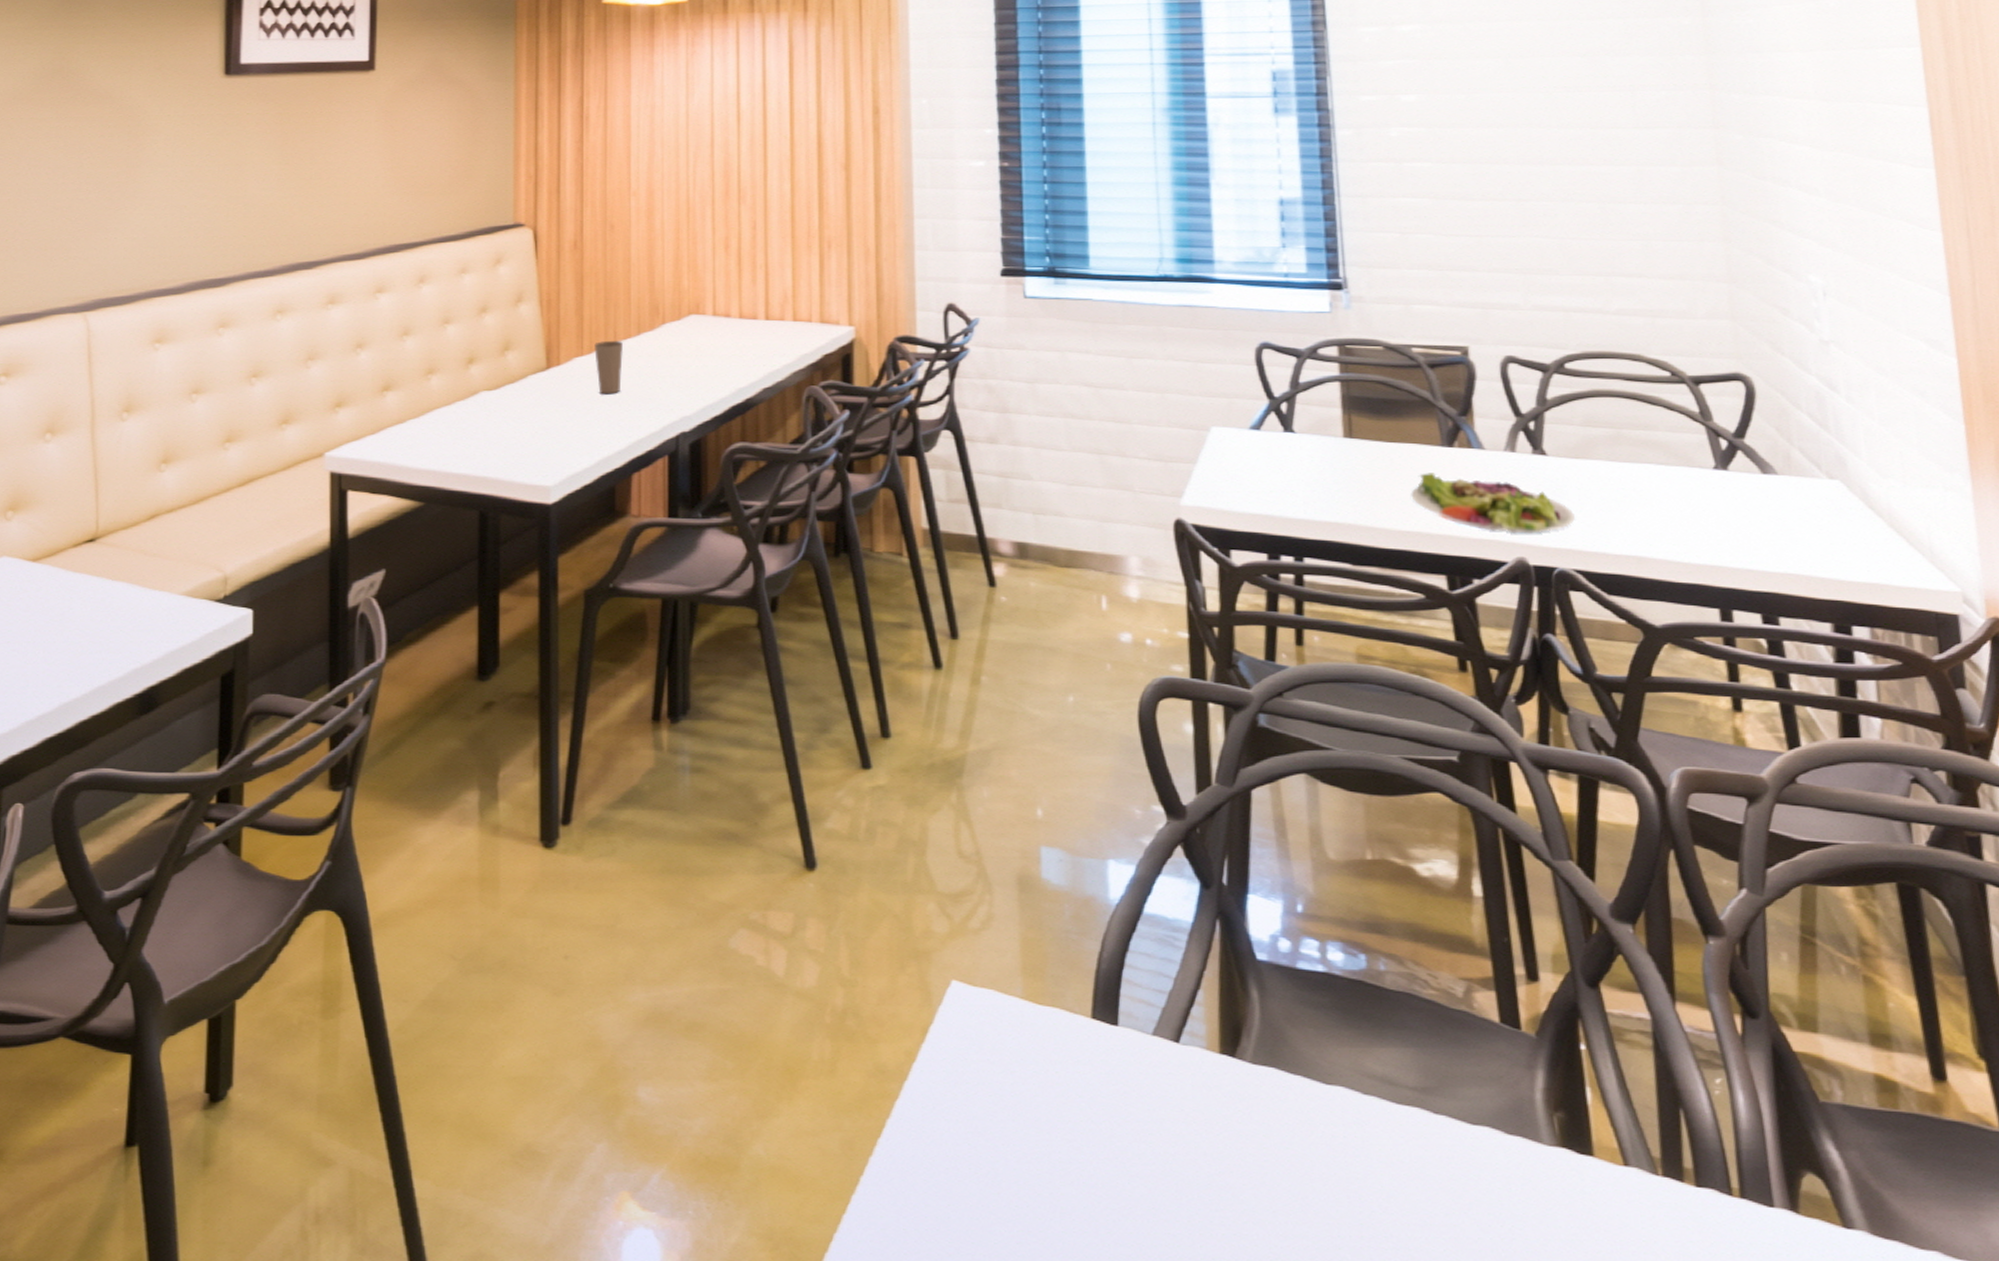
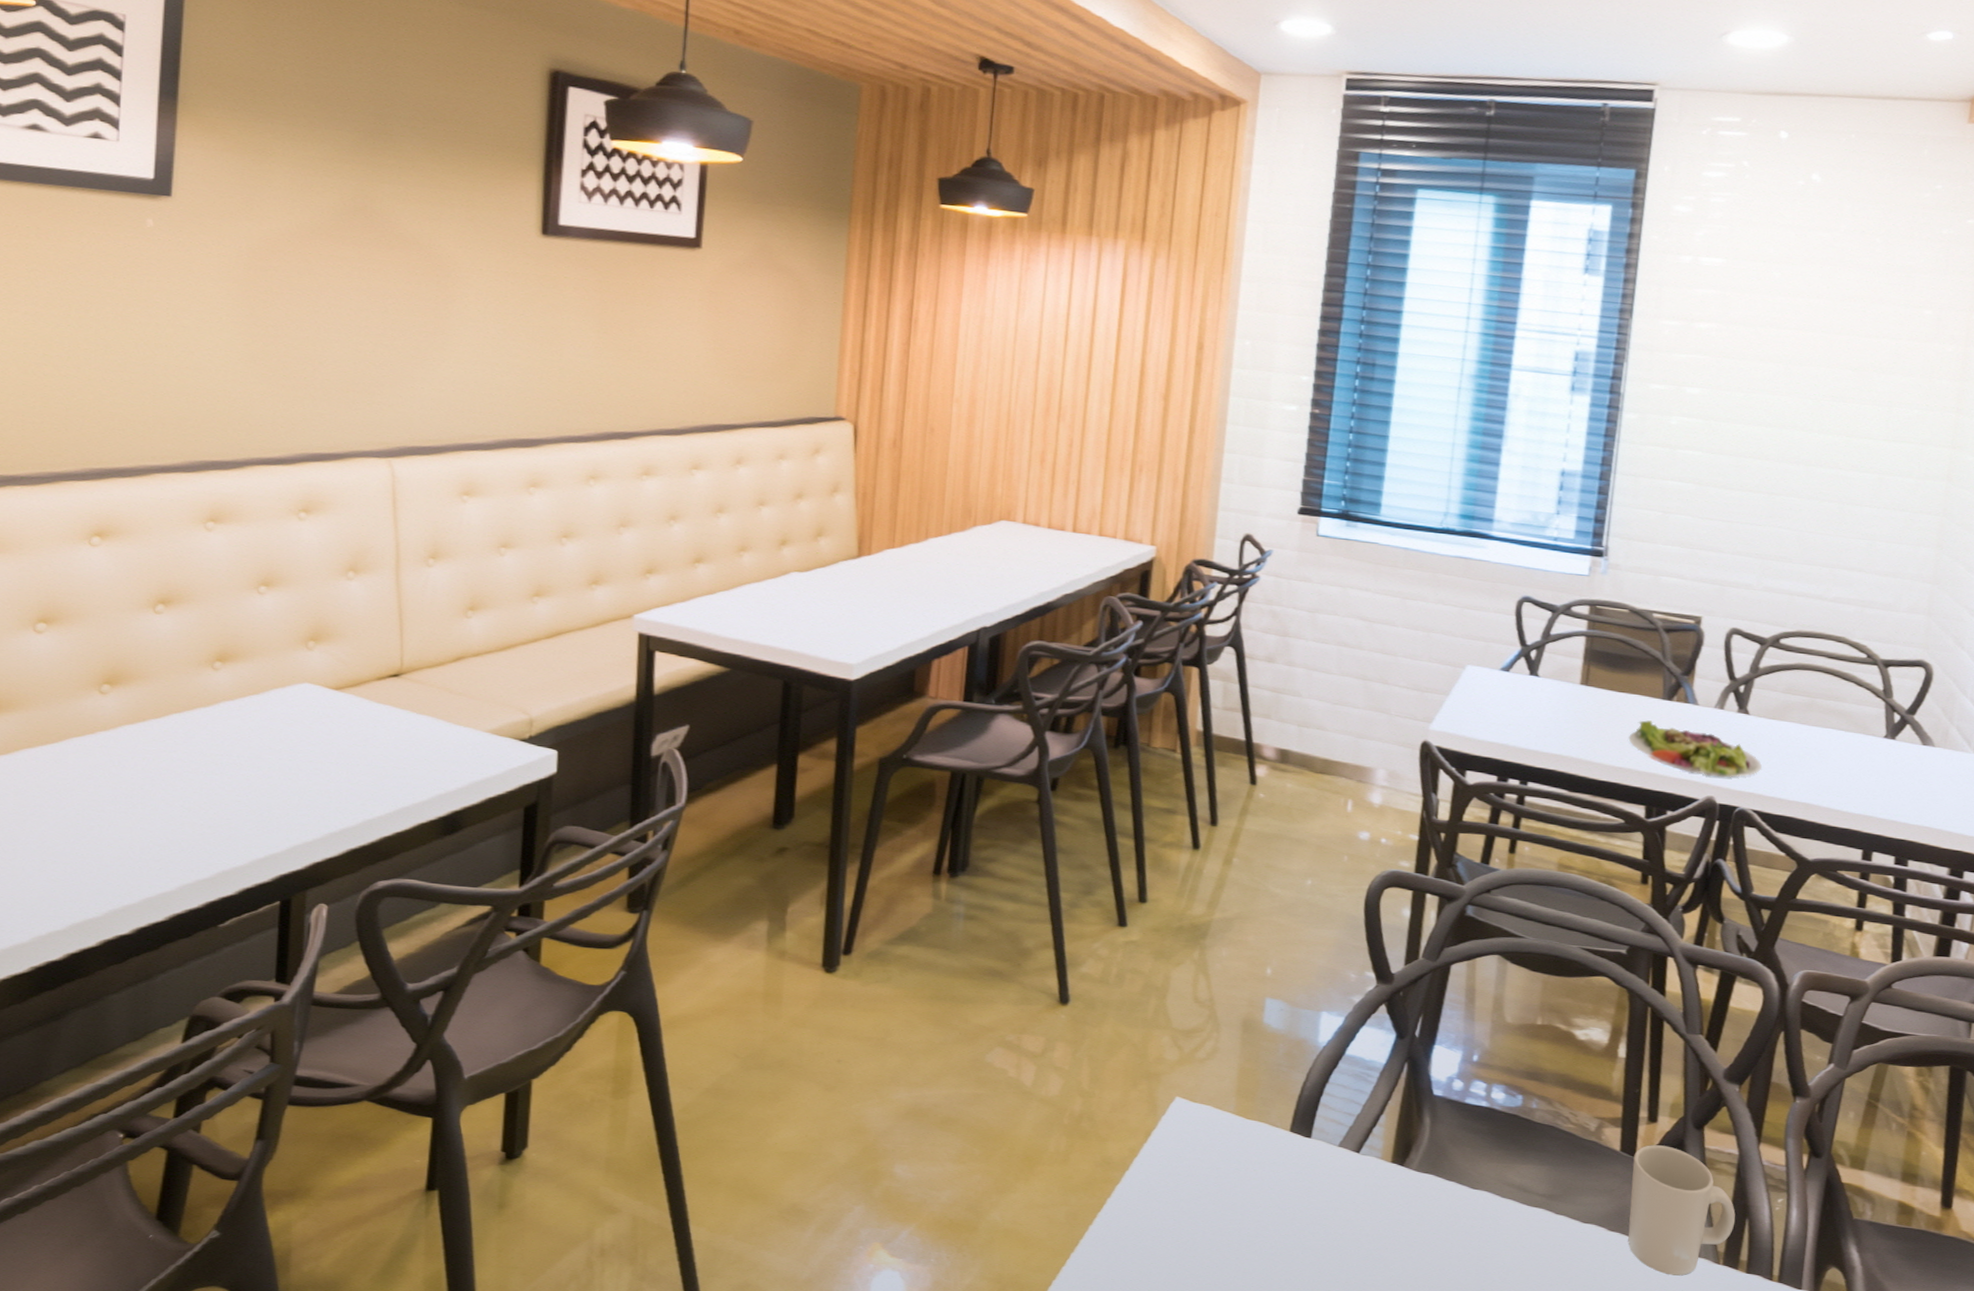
cup: present [594,341,623,395] -> none [905,536,934,586]
mug: none [1518,1012,1667,1194] -> present [1628,1145,1736,1276]

